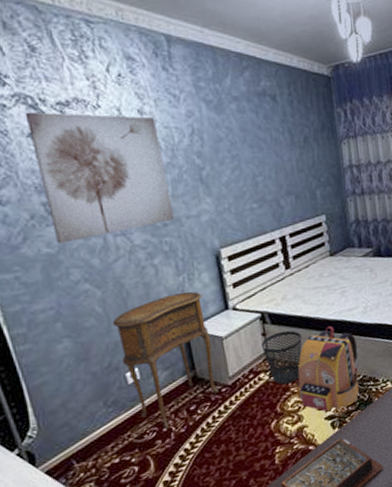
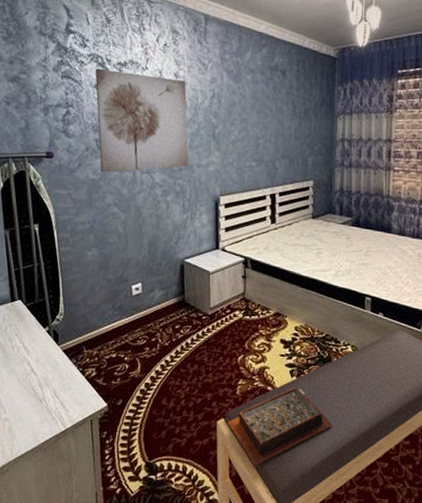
side table: present [112,291,219,429] -> none [129,227,200,340]
wastebasket: present [261,330,302,385] -> none [240,277,277,326]
backpack: present [297,325,360,412] -> none [265,281,324,360]

